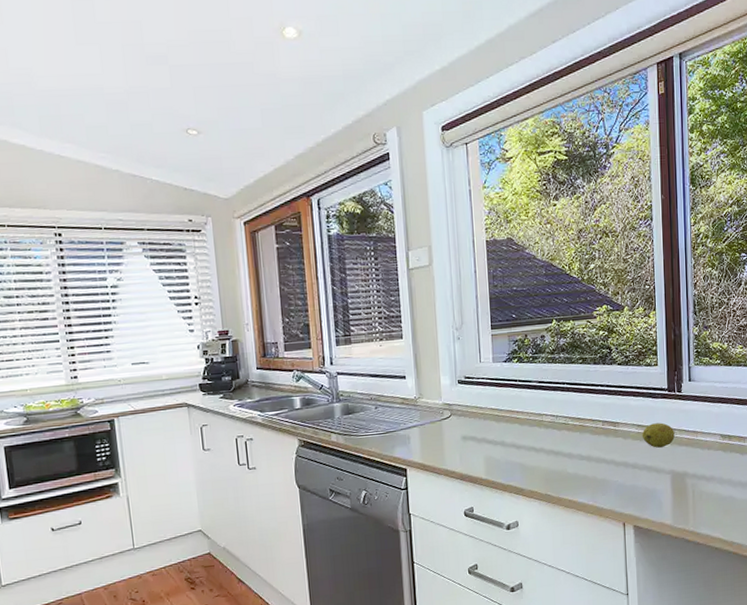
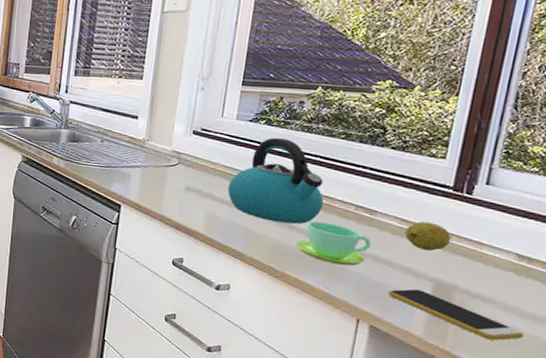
kettle: none [498,372,578,452] -> present [227,137,324,224]
cup: none [563,442,620,479] -> present [296,221,371,266]
smartphone: none [641,483,739,512] -> present [388,289,525,341]

